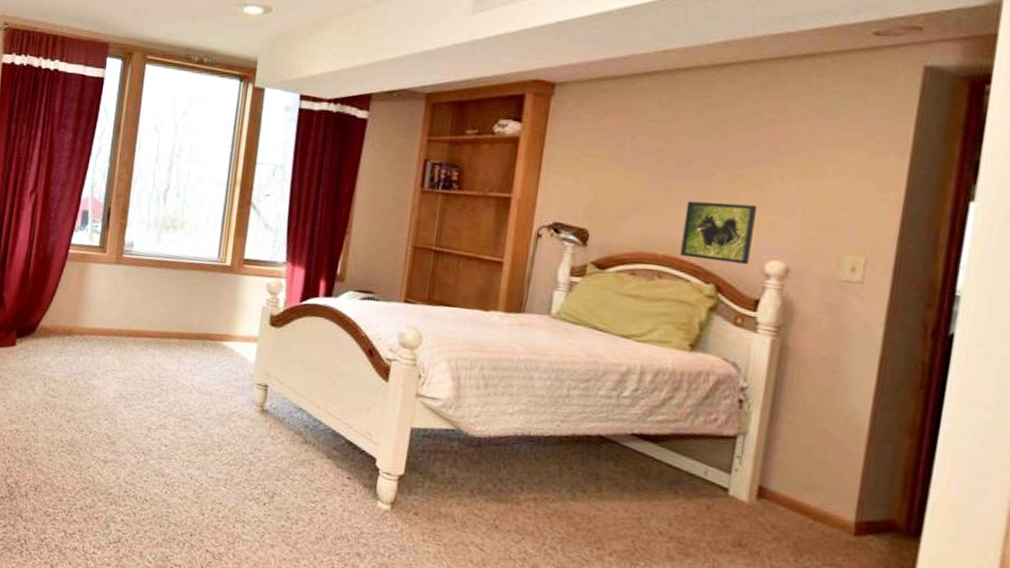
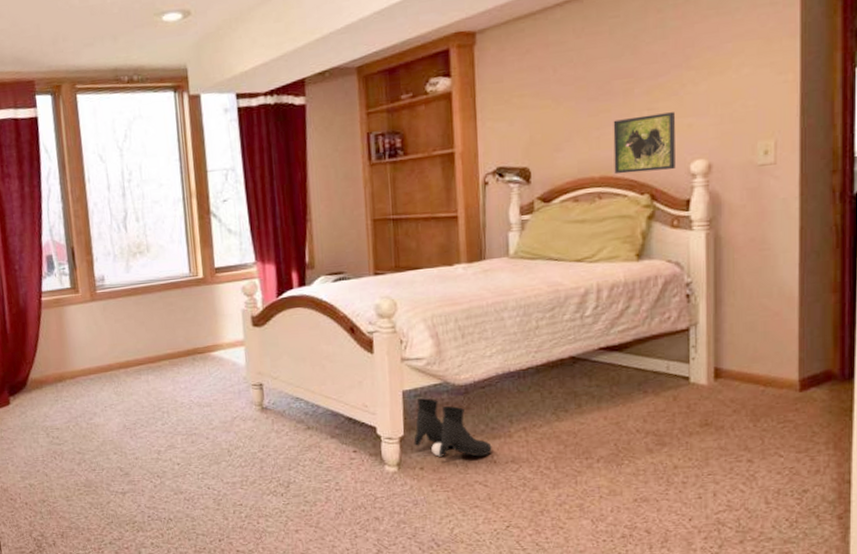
boots: none [413,440,496,518] -> present [414,398,492,457]

